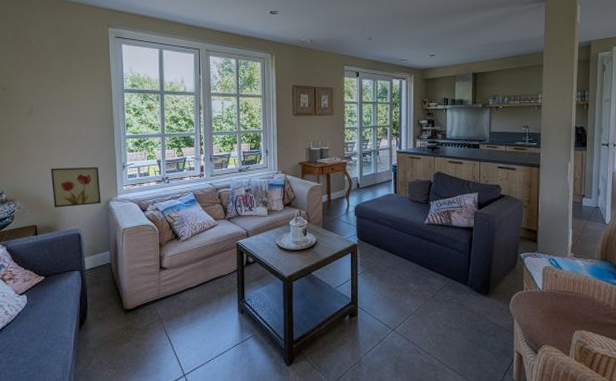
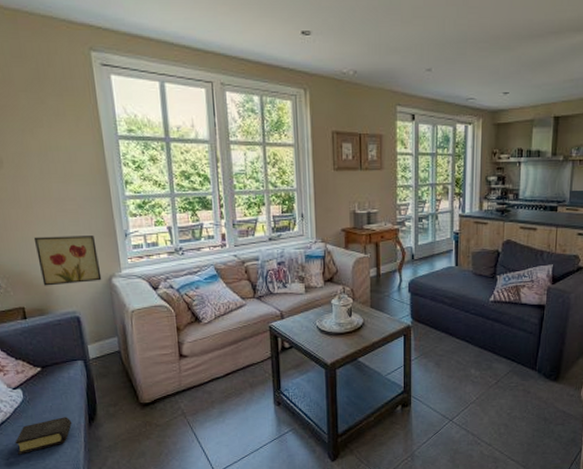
book: none [15,320,66,354] -> present [15,417,72,455]

